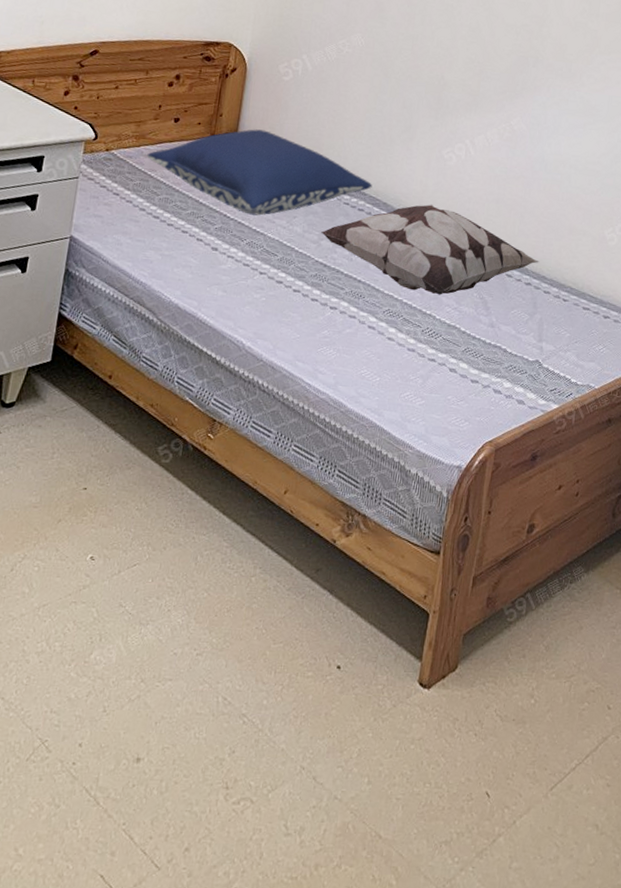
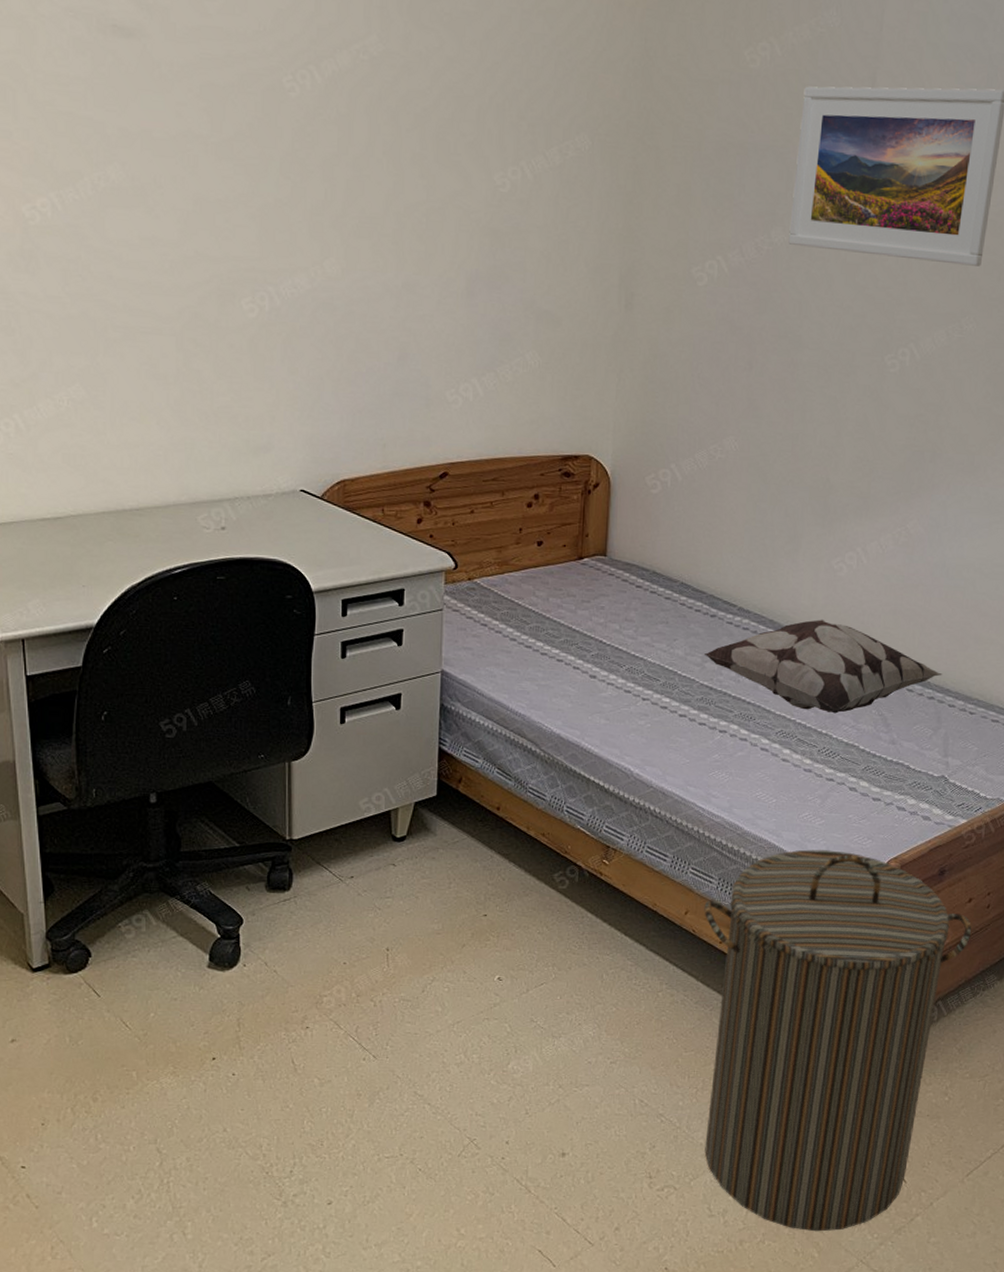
pillow: present [147,129,373,216] -> none [512,548,757,640]
laundry hamper: none [285,429,561,854] -> present [704,849,972,1232]

